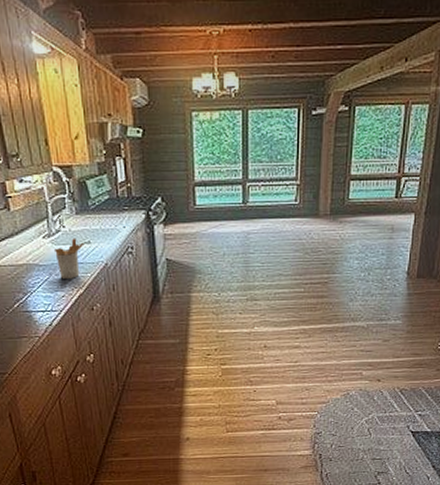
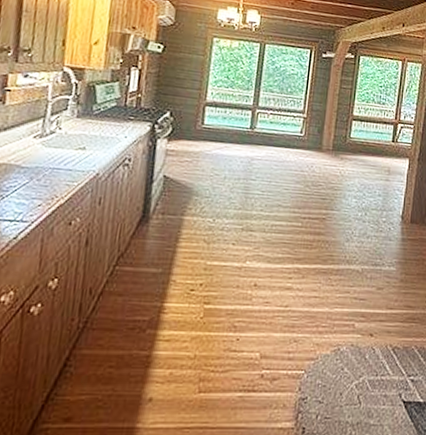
utensil holder: present [53,238,84,279] -> none [41,141,79,186]

